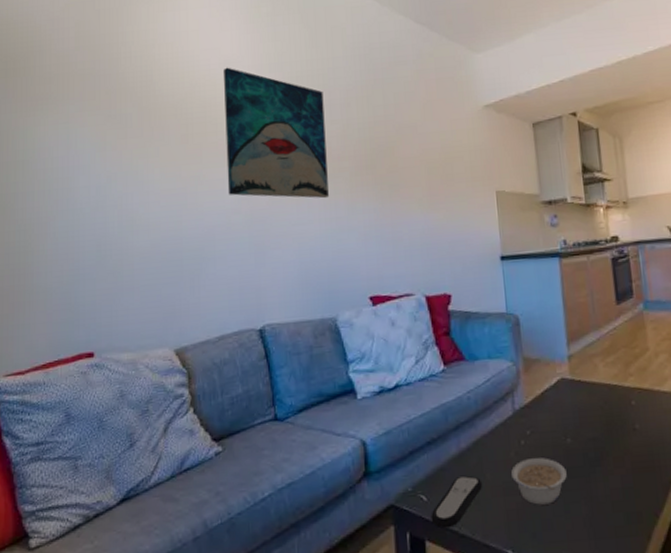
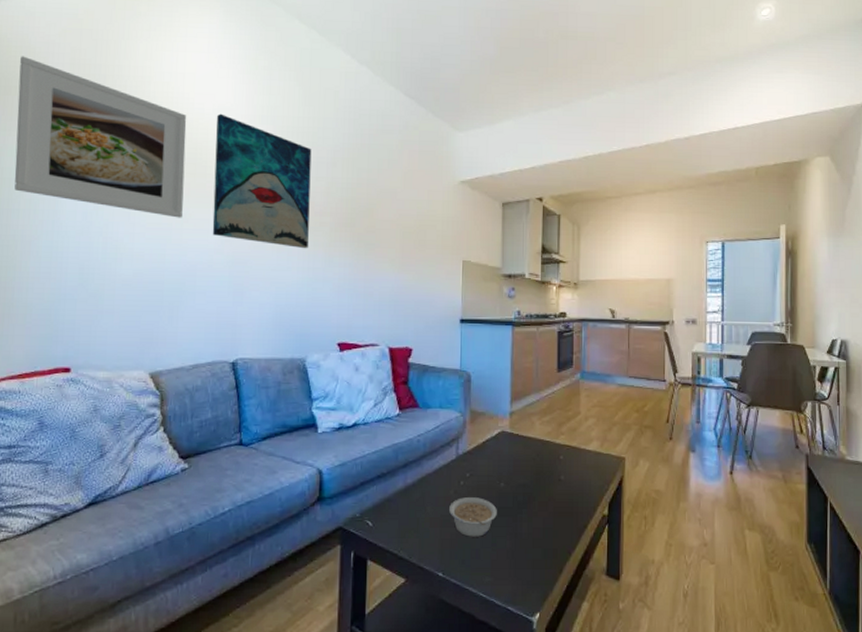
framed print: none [26,36,196,182] -> present [14,56,187,218]
remote control: present [431,475,483,529] -> none [374,507,423,551]

